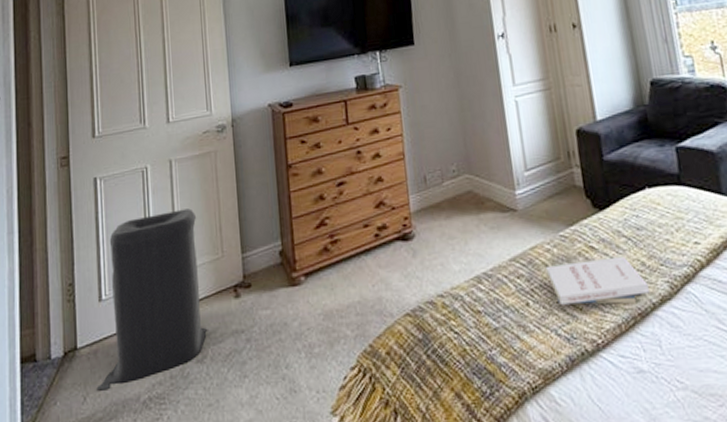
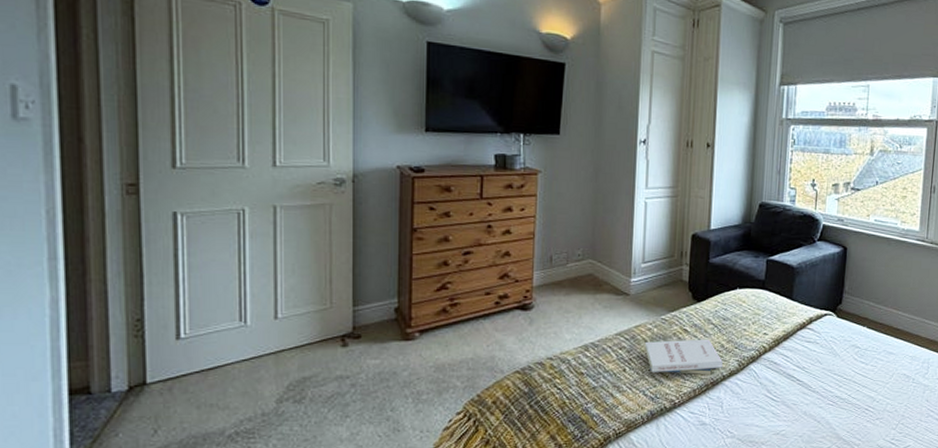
laundry basket: present [96,208,208,391] -> none [170,257,309,424]

